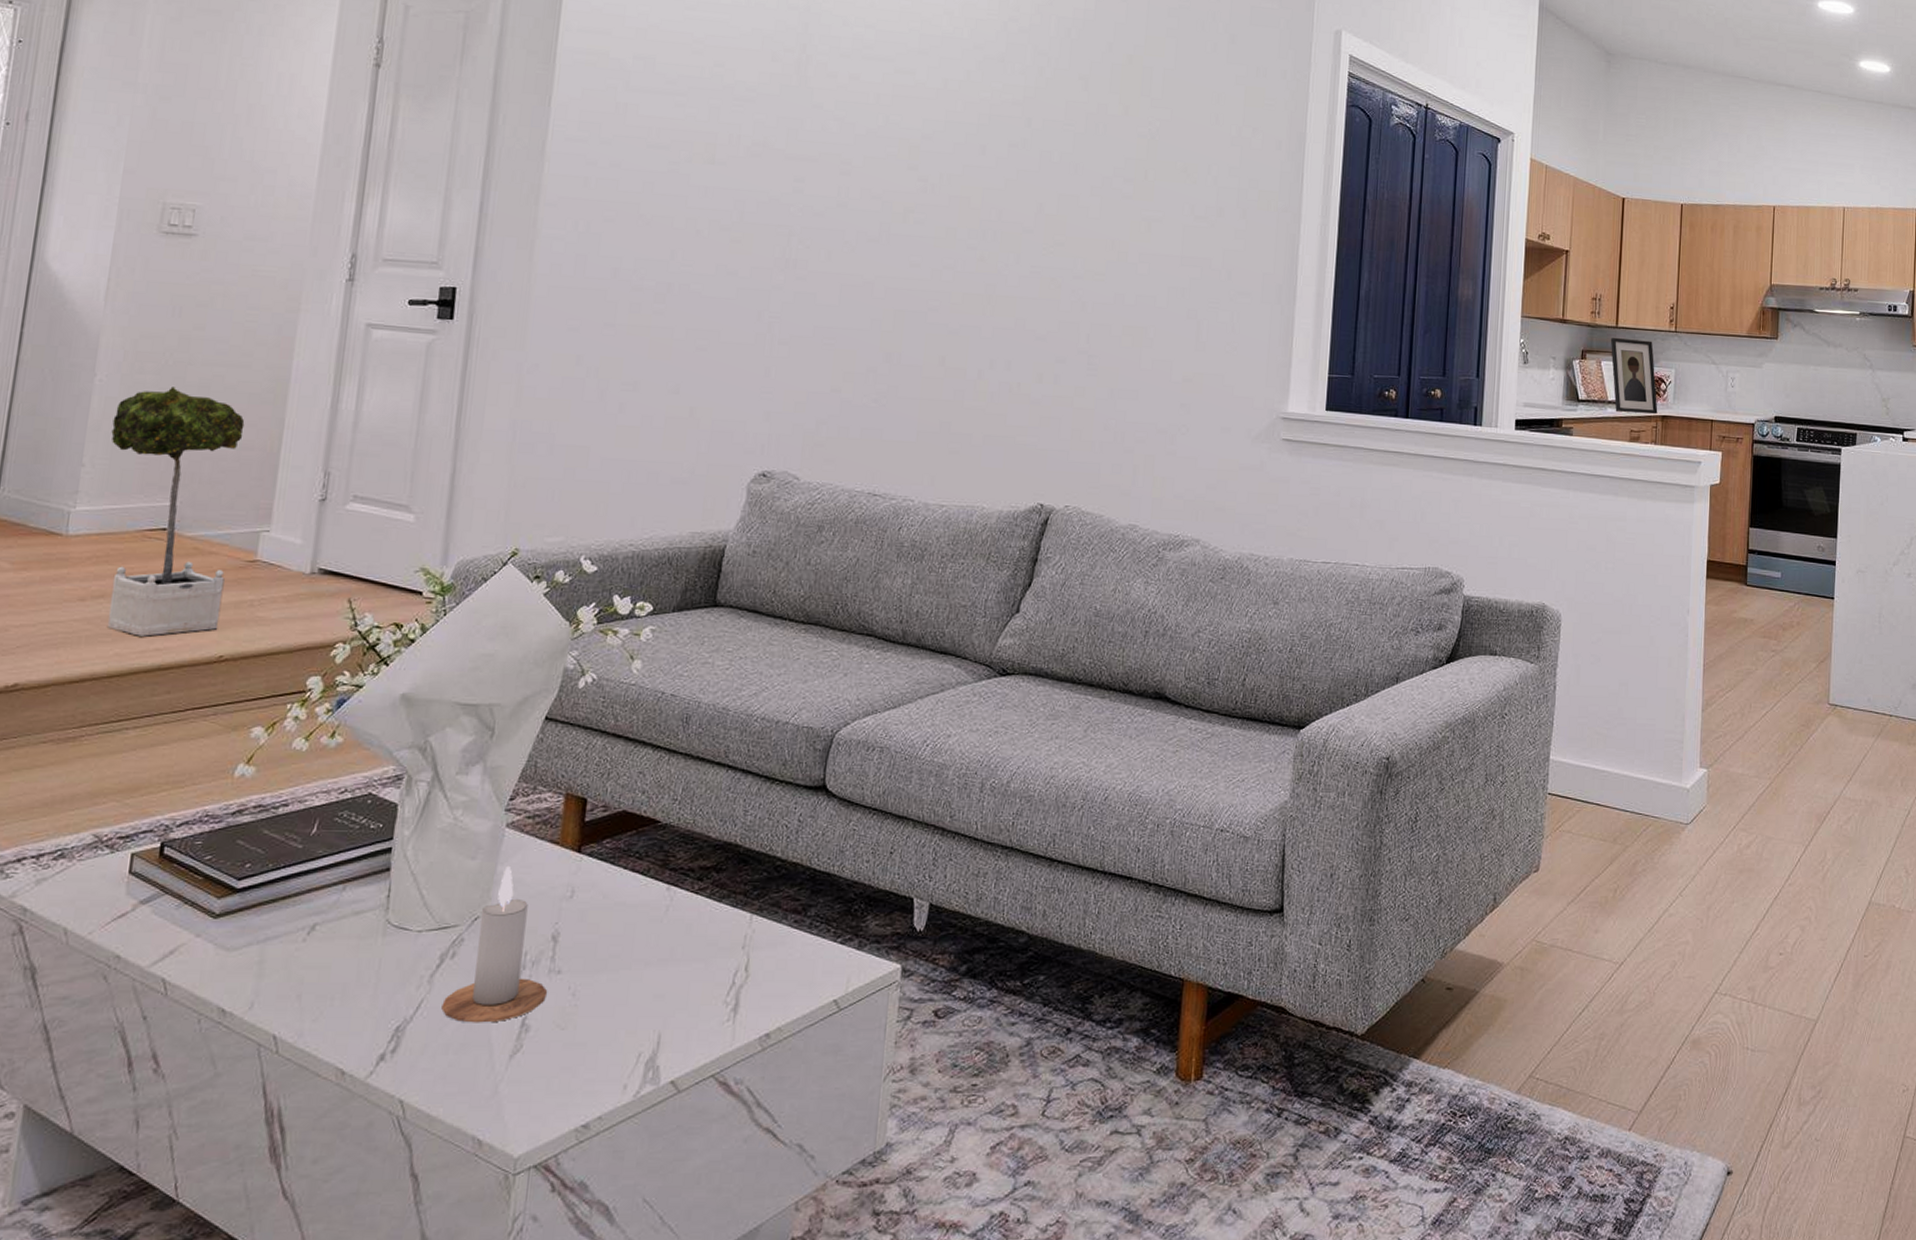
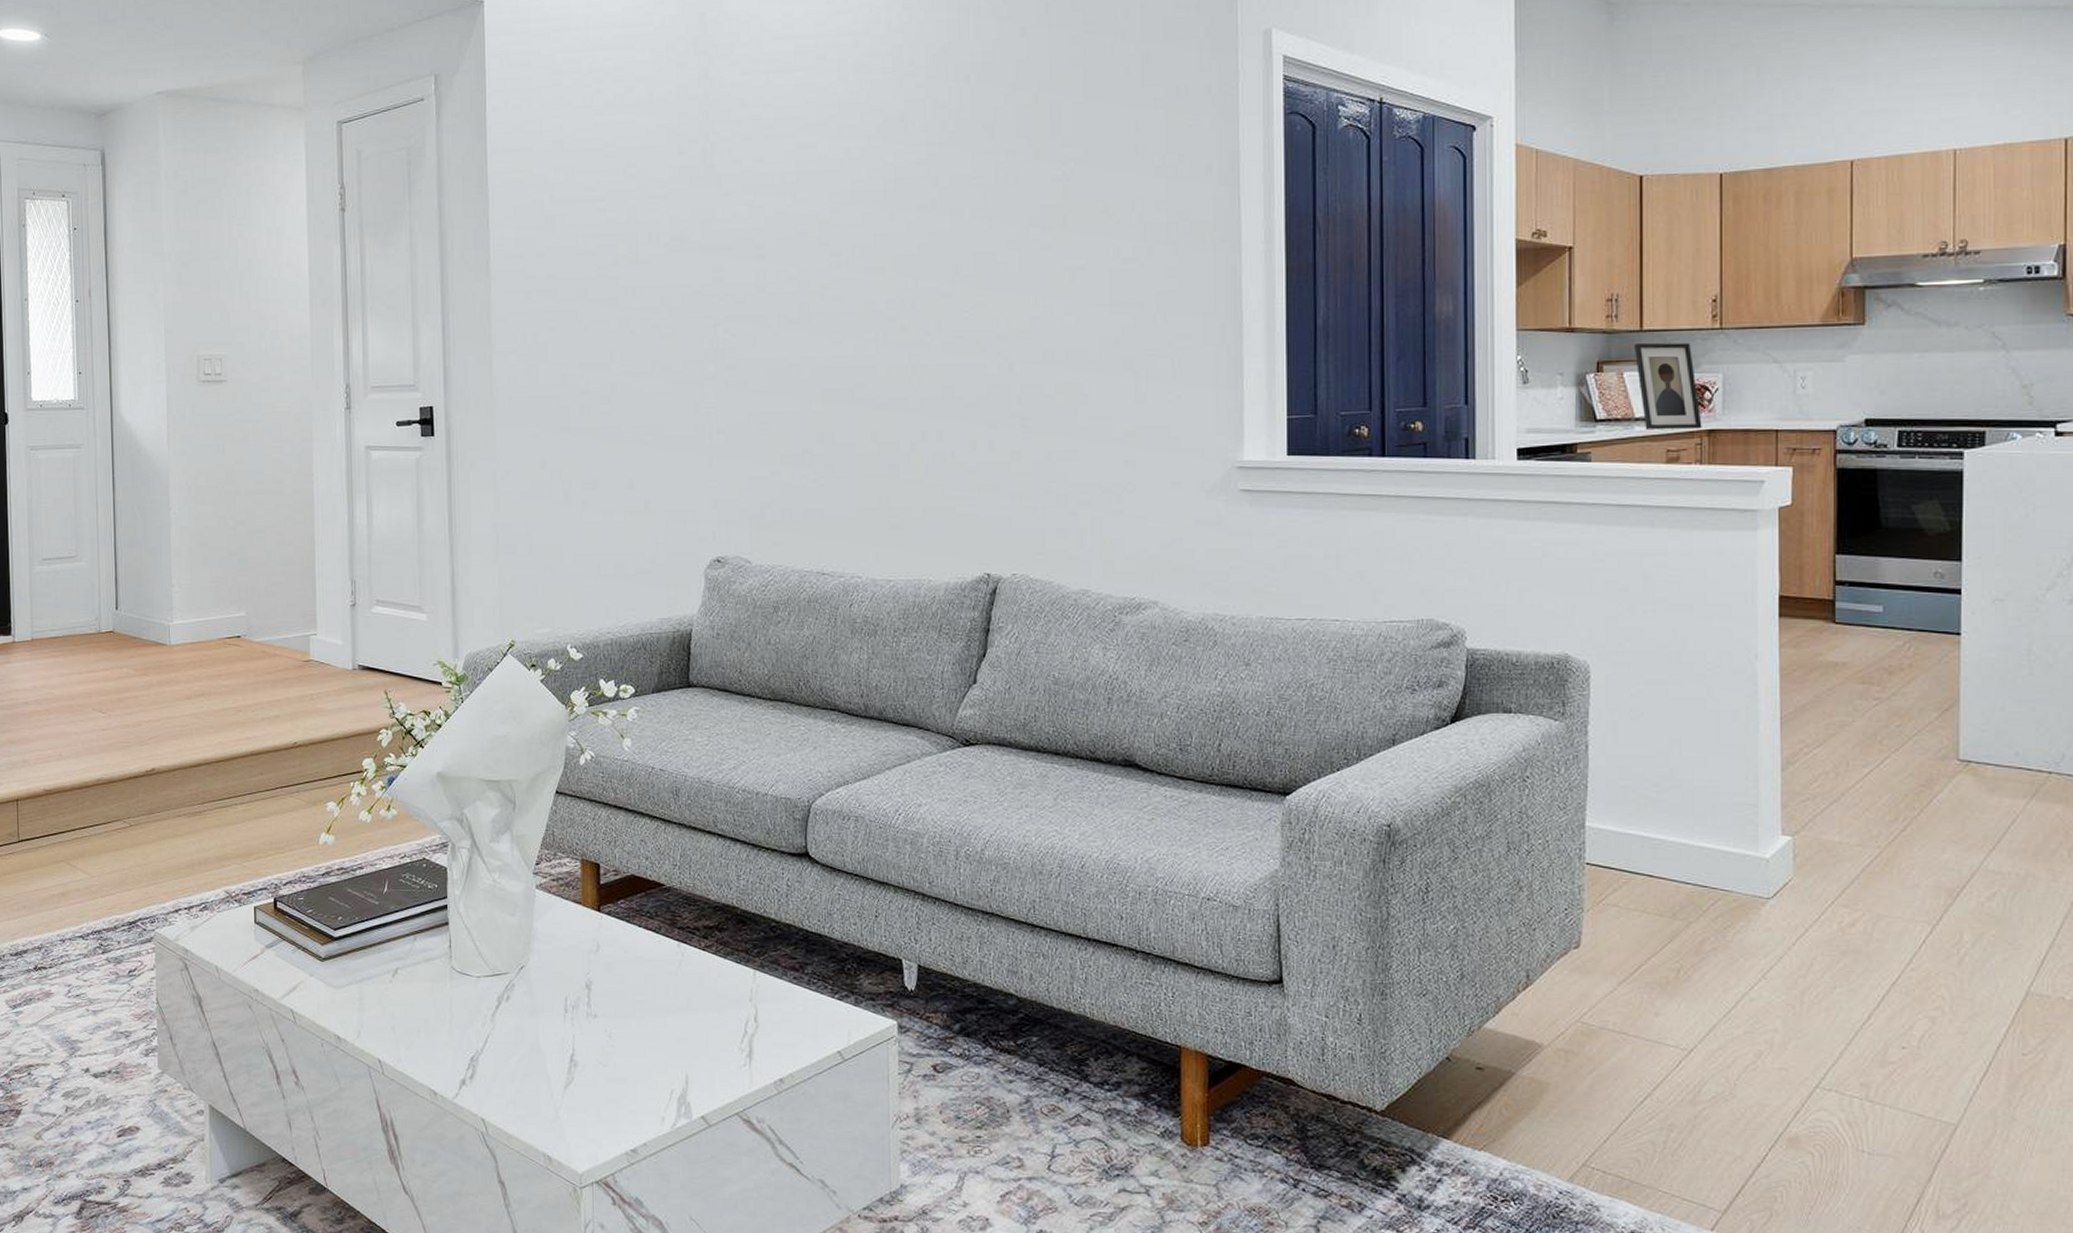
potted tree: present [106,387,245,638] -> none [188,514,290,729]
candle: present [441,865,548,1023] -> none [504,922,589,1058]

